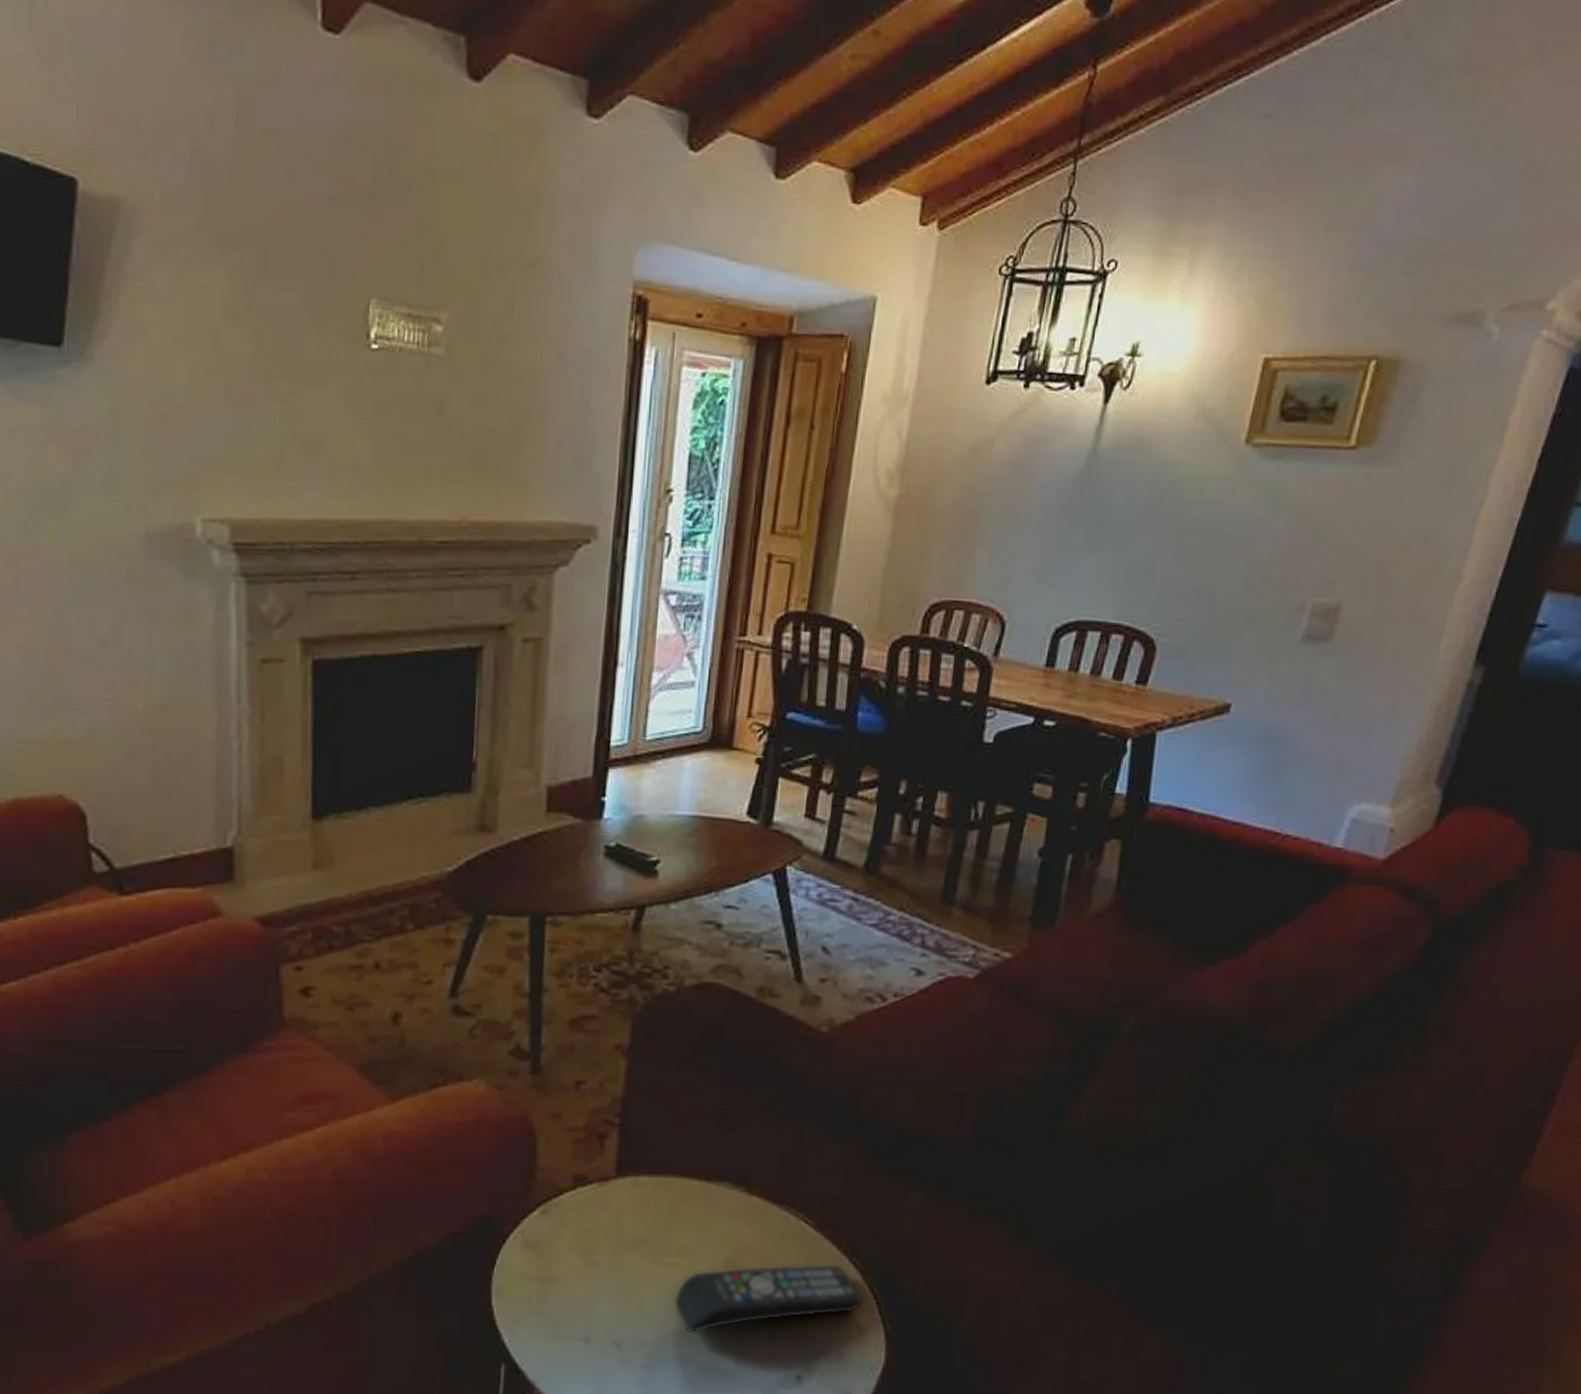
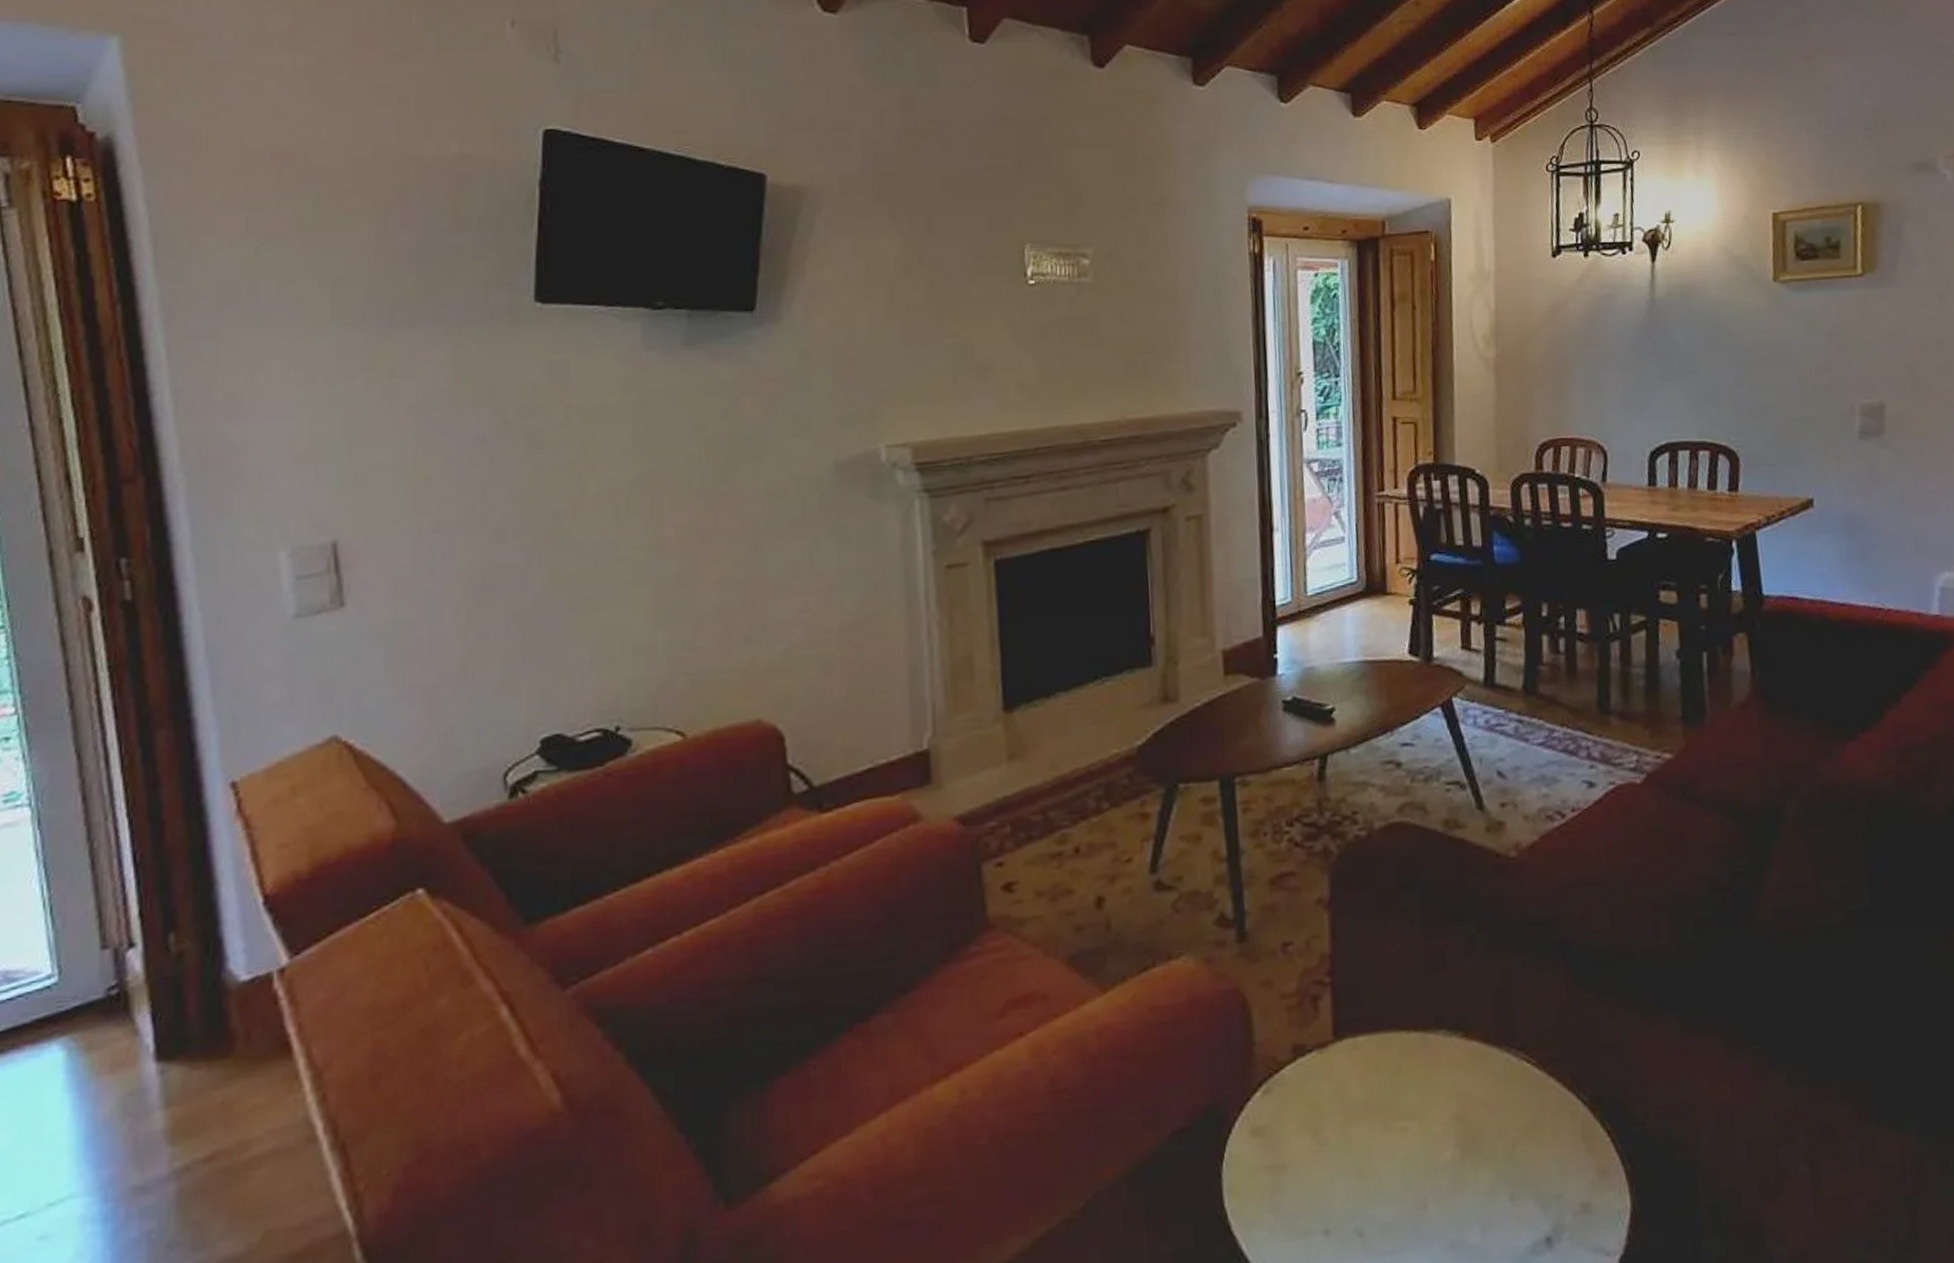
remote control: present [673,1264,864,1333] -> none [1409,1103,1598,1206]

